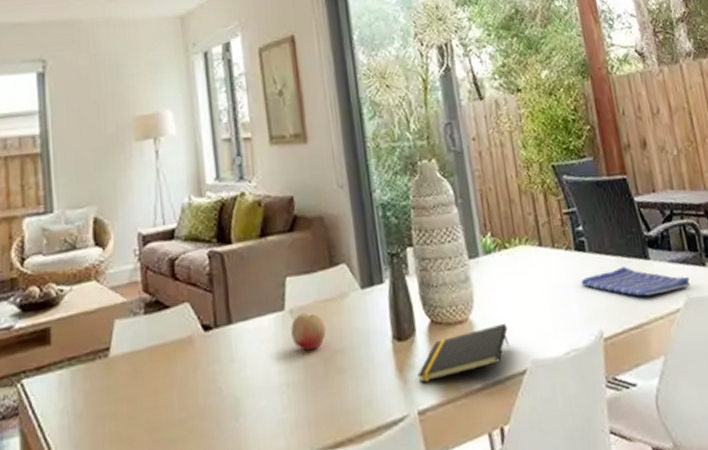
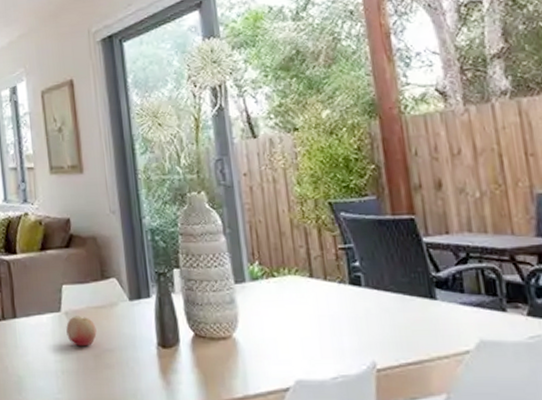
notepad: present [417,323,510,384] -> none [180,343,273,386]
dish towel: present [581,266,691,297] -> none [354,304,486,335]

